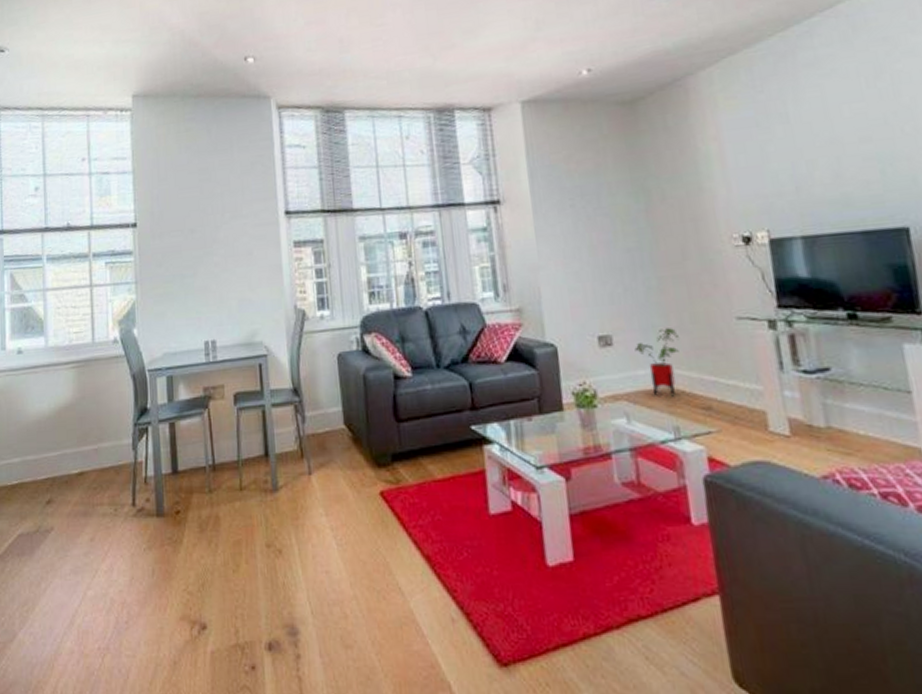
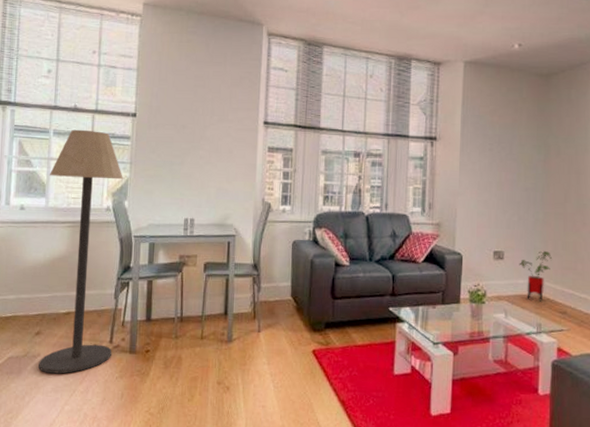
floor lamp: none [46,250,136,551] -> present [38,129,123,374]

